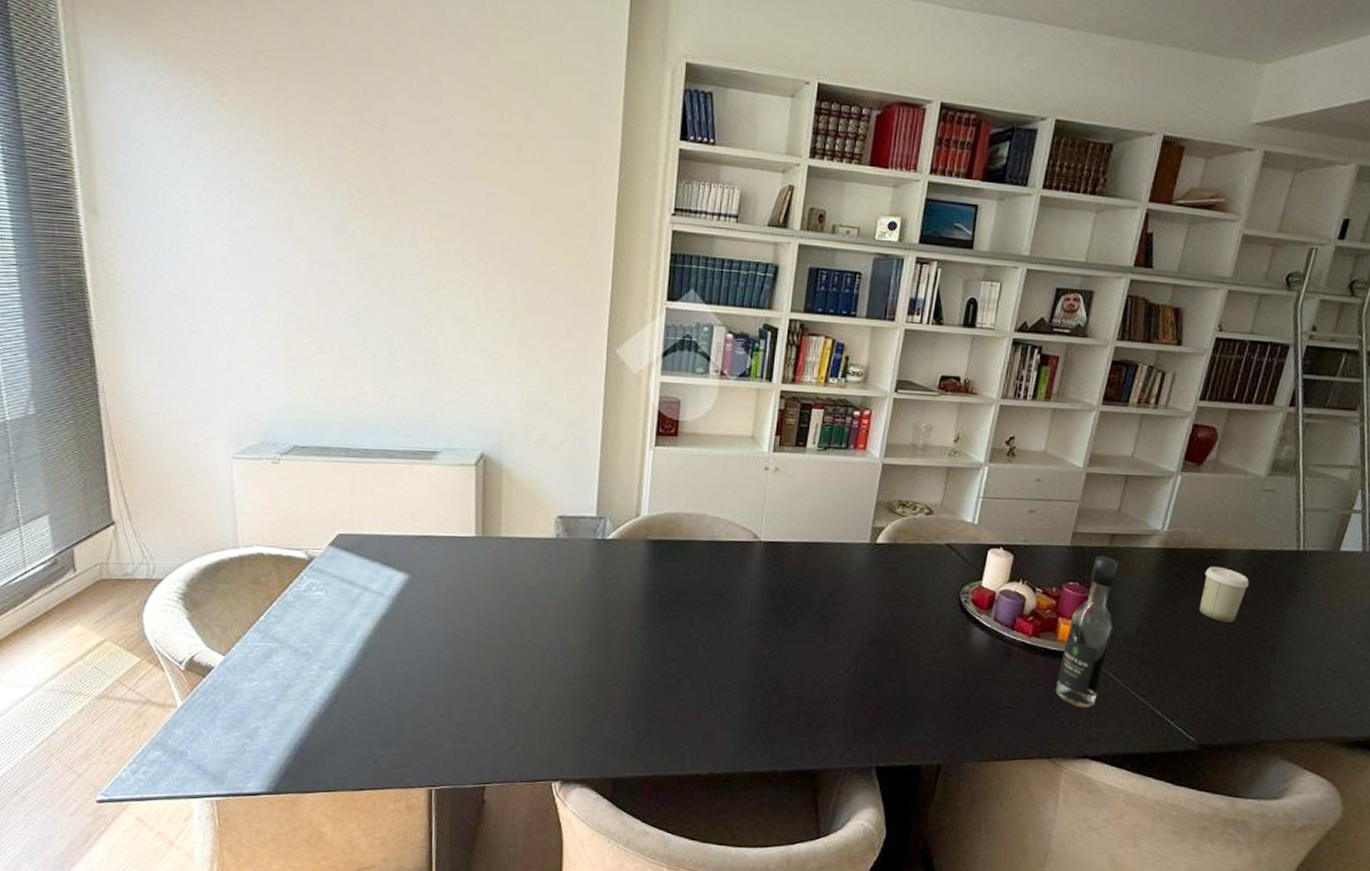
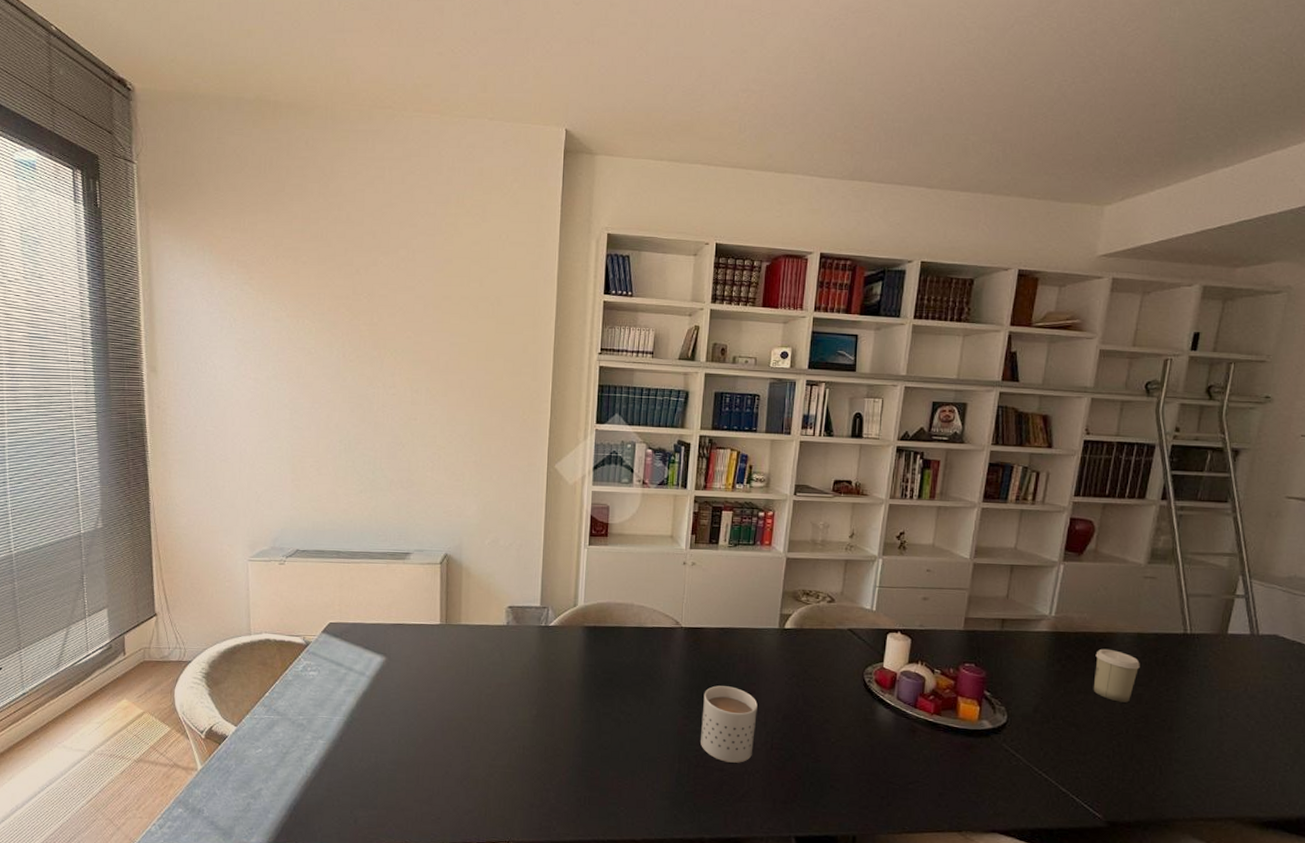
mug: none [777,606,842,690] -> present [701,685,758,763]
bottle: present [1055,556,1118,708] -> none [960,639,1011,784]

